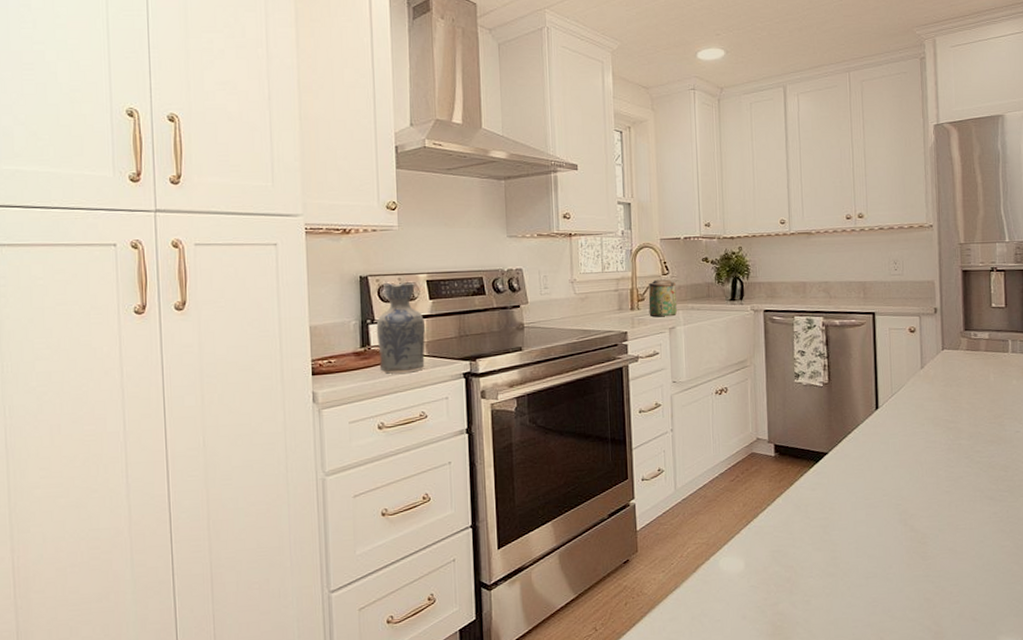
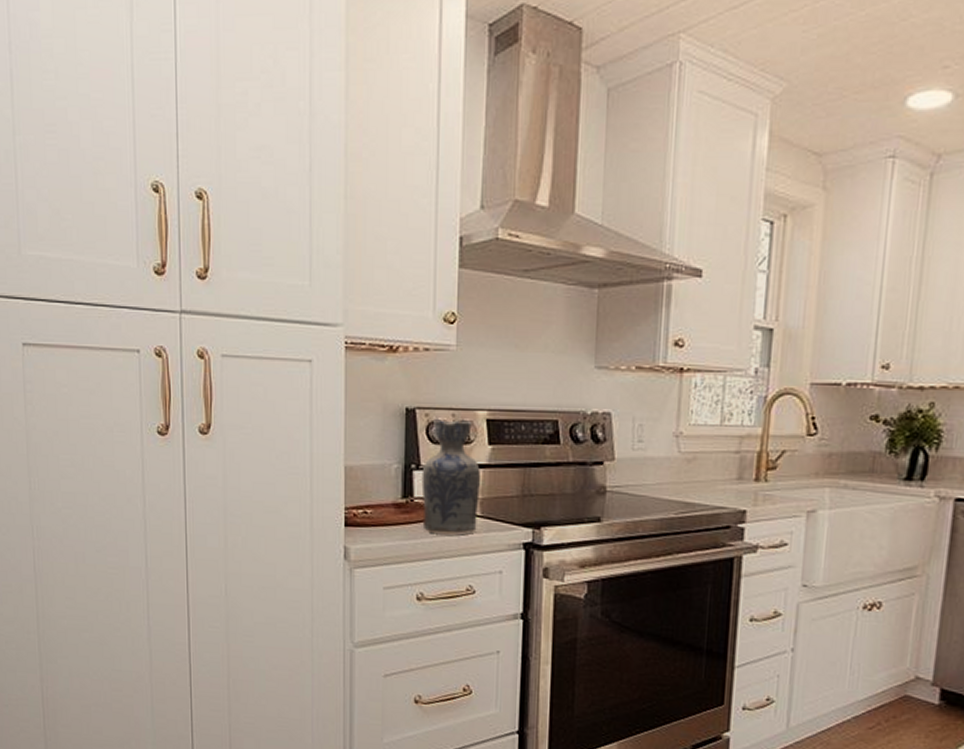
canister: present [648,279,677,318] -> none [780,441,825,496]

